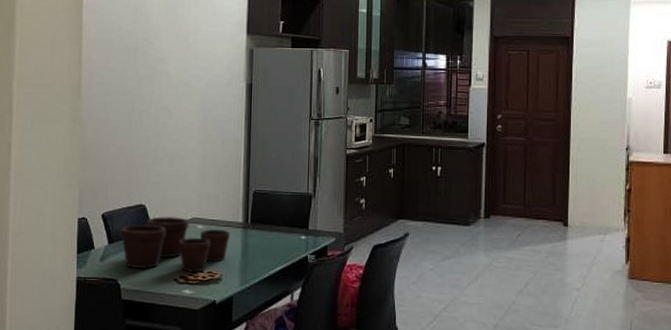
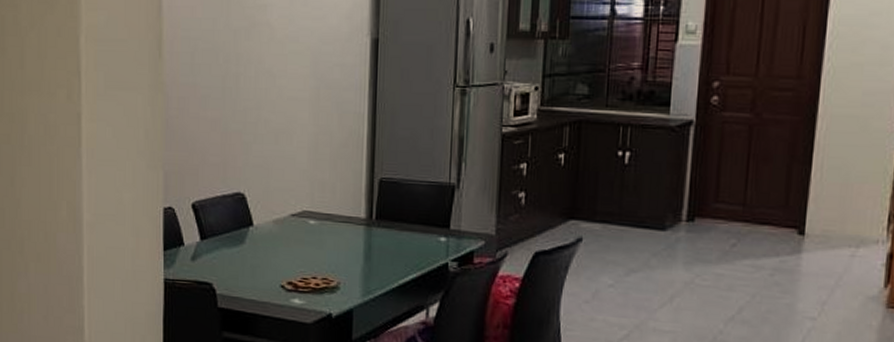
flower pot: present [120,216,231,273] -> none [215,208,351,279]

